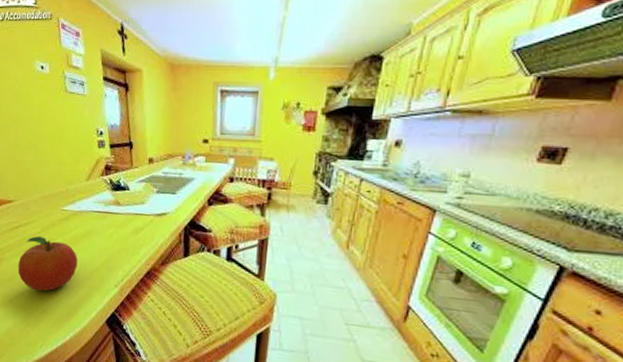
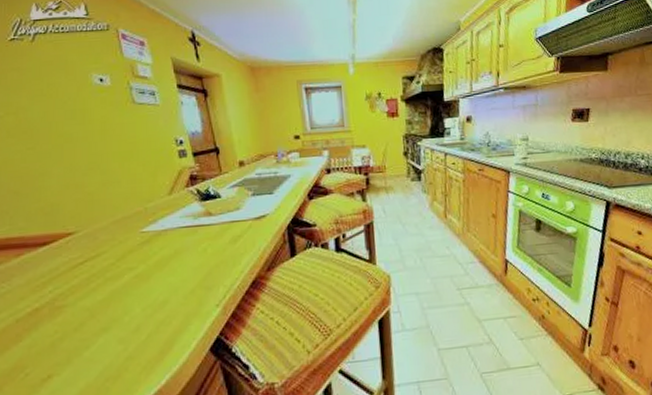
fruit: present [17,235,78,292] -> none [87,267,167,335]

